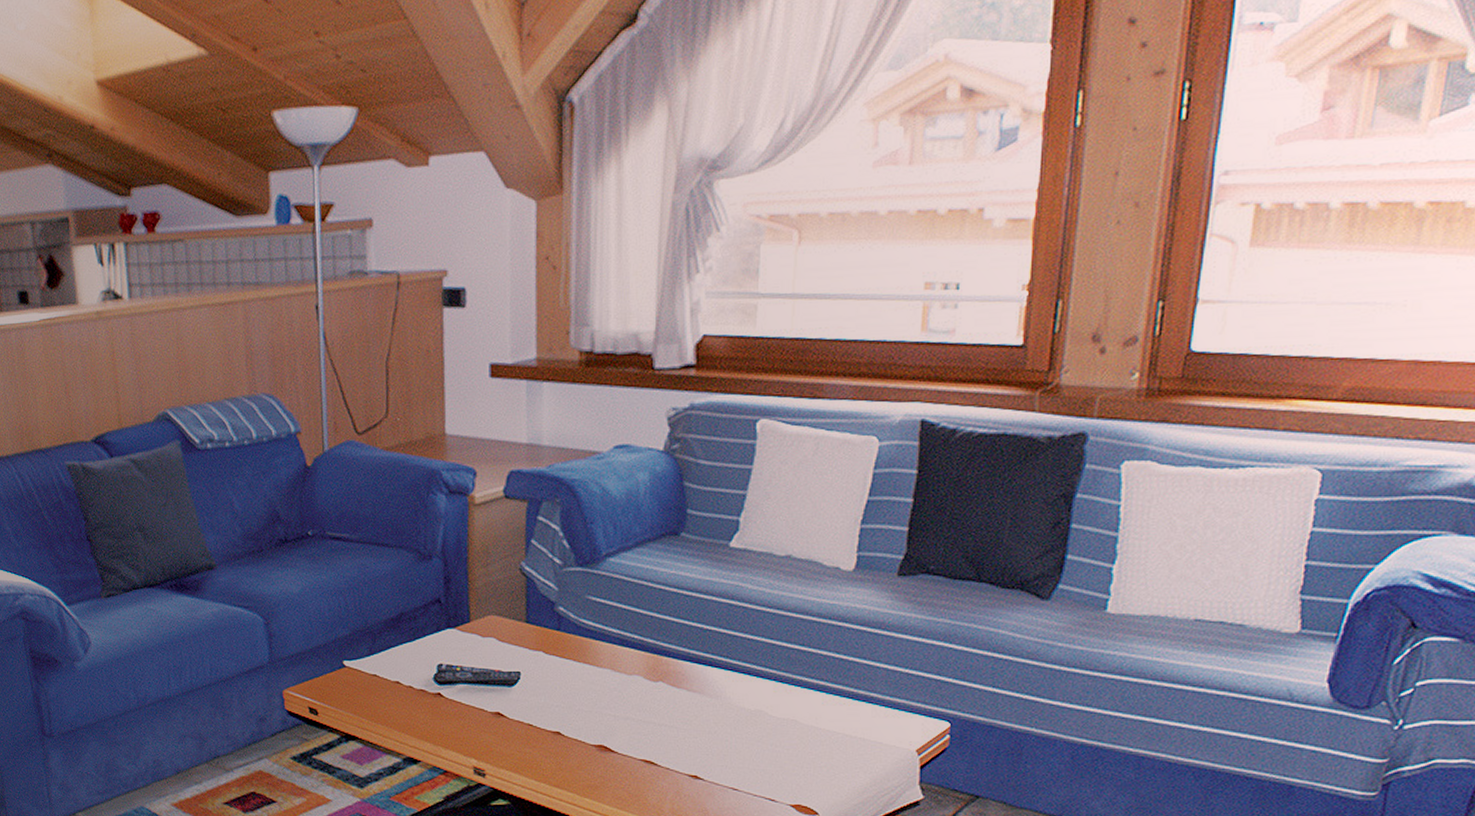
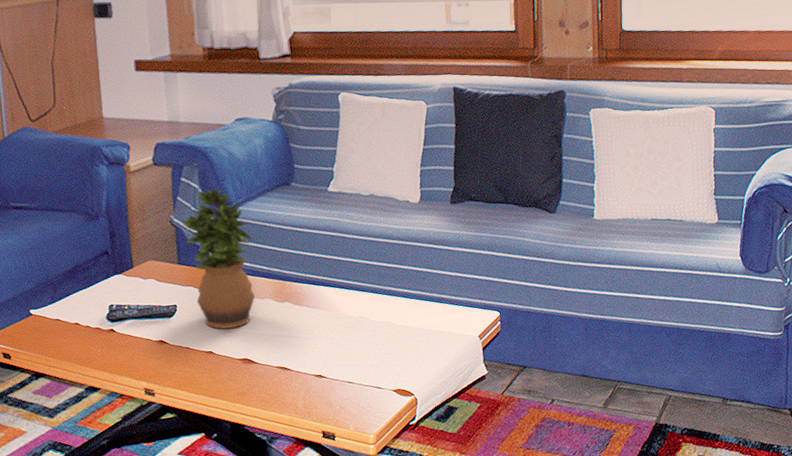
potted plant: none [535,531,624,707] -> present [181,188,255,329]

